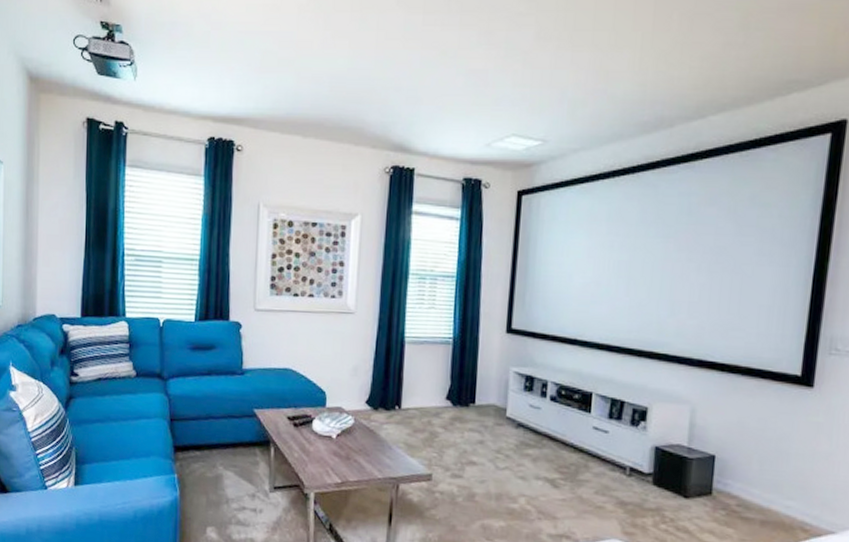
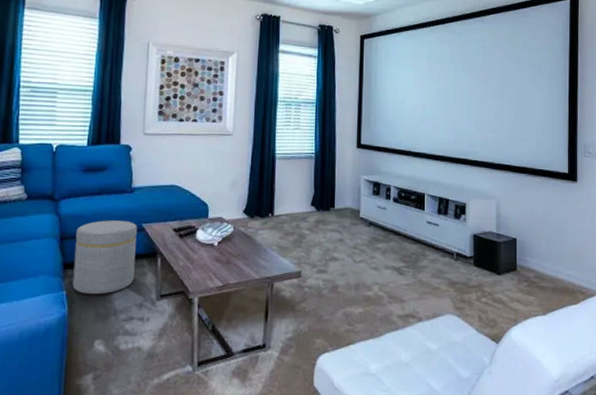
ottoman: none [183,403,249,481] -> present [72,220,137,295]

